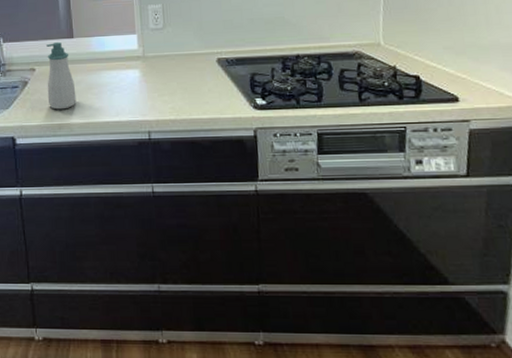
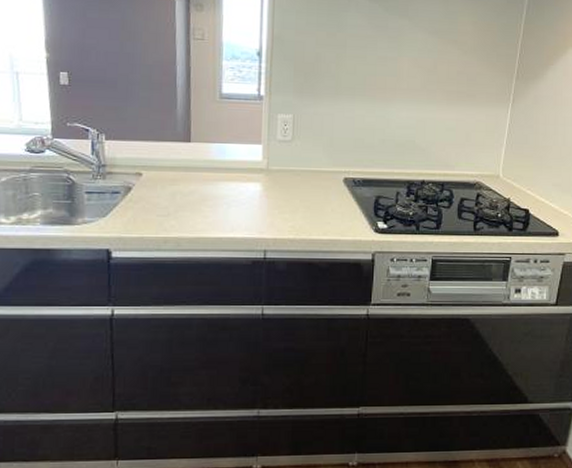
soap bottle: present [46,41,76,110] -> none [153,144,188,222]

